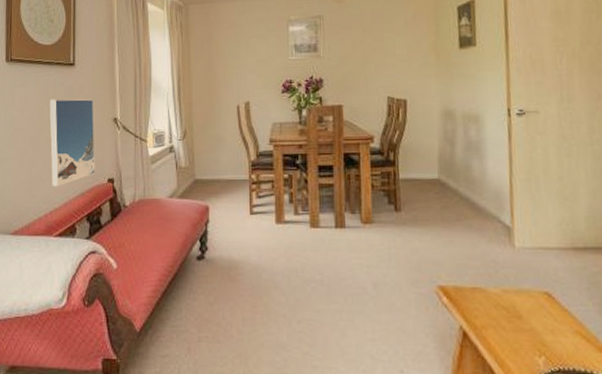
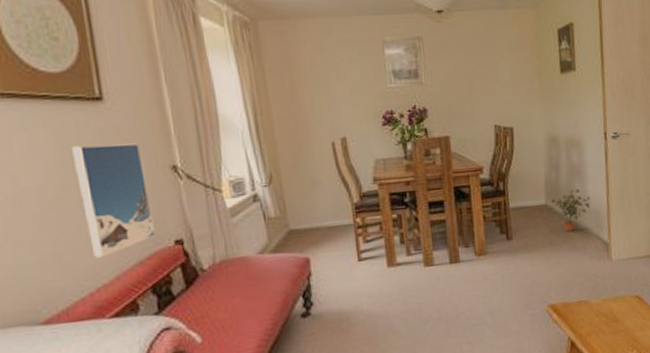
potted plant: none [445,166,490,210] -> present [551,189,591,232]

